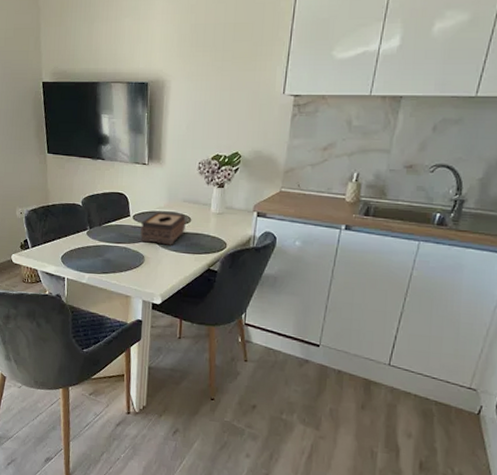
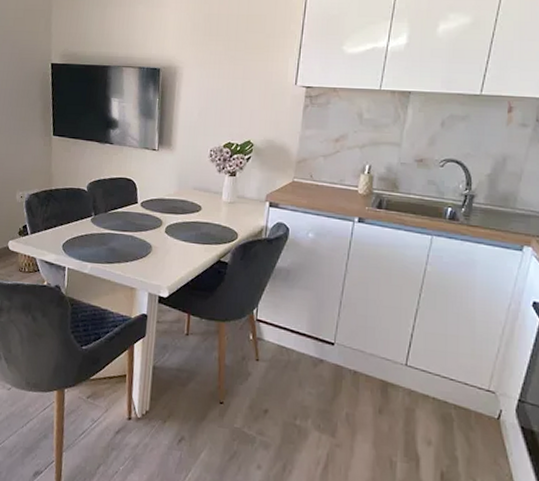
tissue box: present [140,212,186,245] -> none [148,199,196,235]

